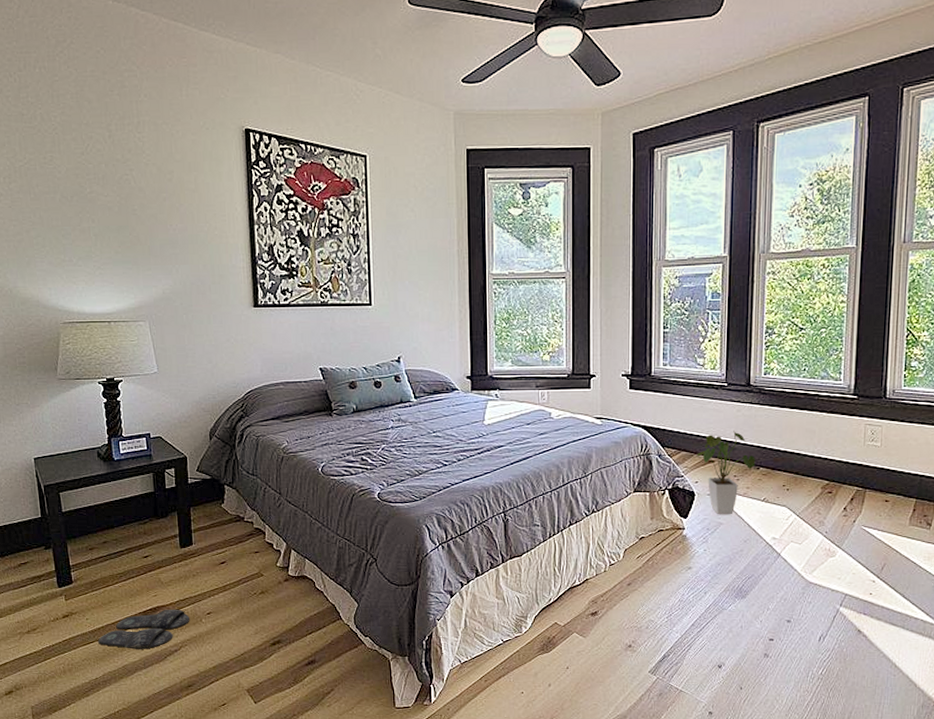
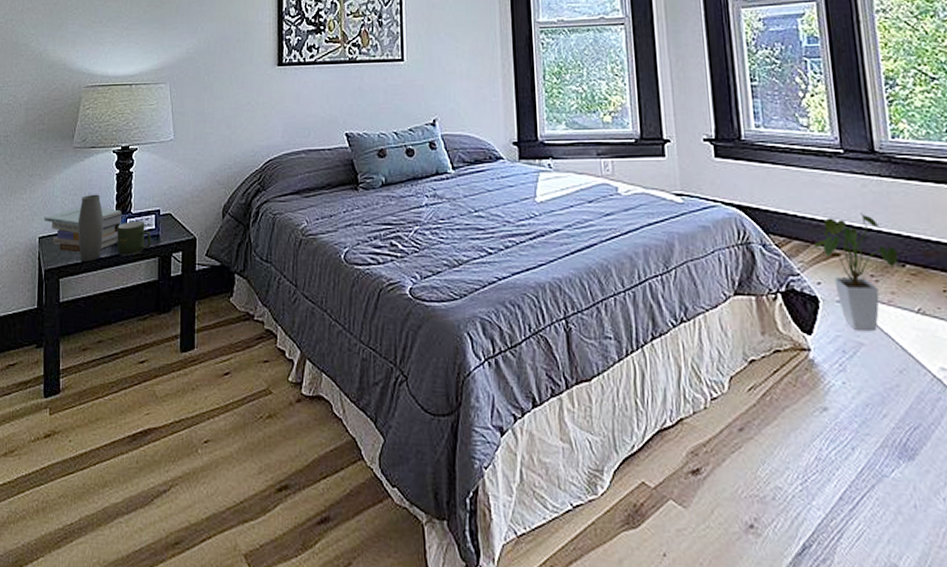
books: none [37,432,115,471] -> present [44,208,123,253]
vase: none [70,420,98,479] -> present [77,194,104,263]
slippers: present [98,609,190,649] -> none [79,432,184,487]
mug: none [109,442,144,473] -> present [116,220,151,257]

